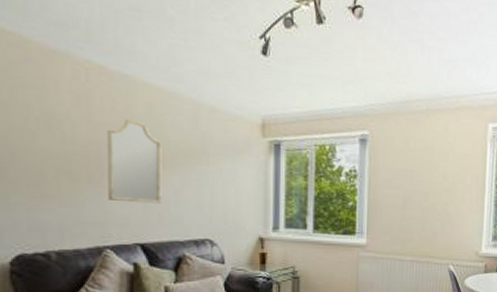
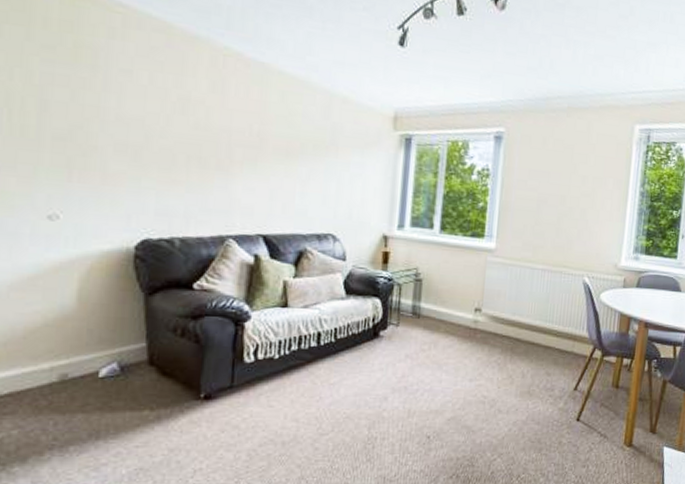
home mirror: present [108,120,162,204] -> none [235,107,292,195]

